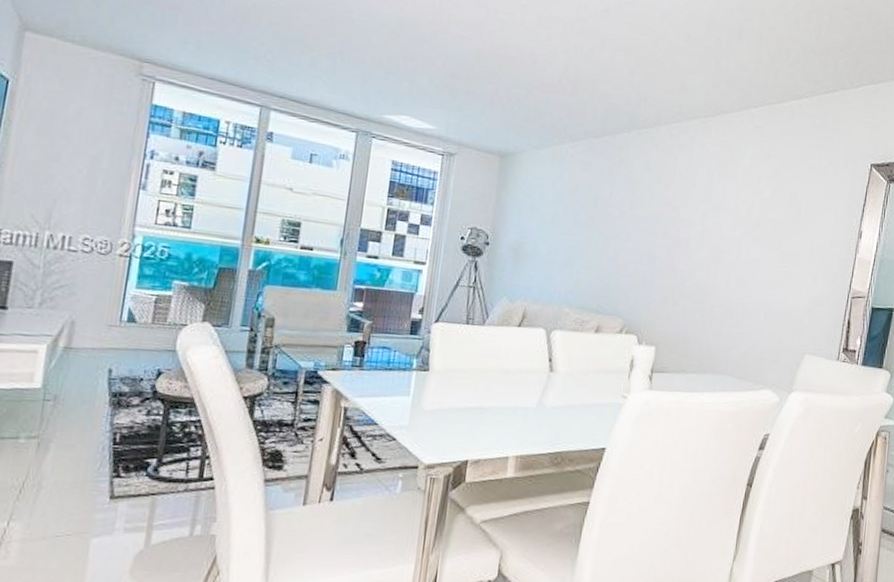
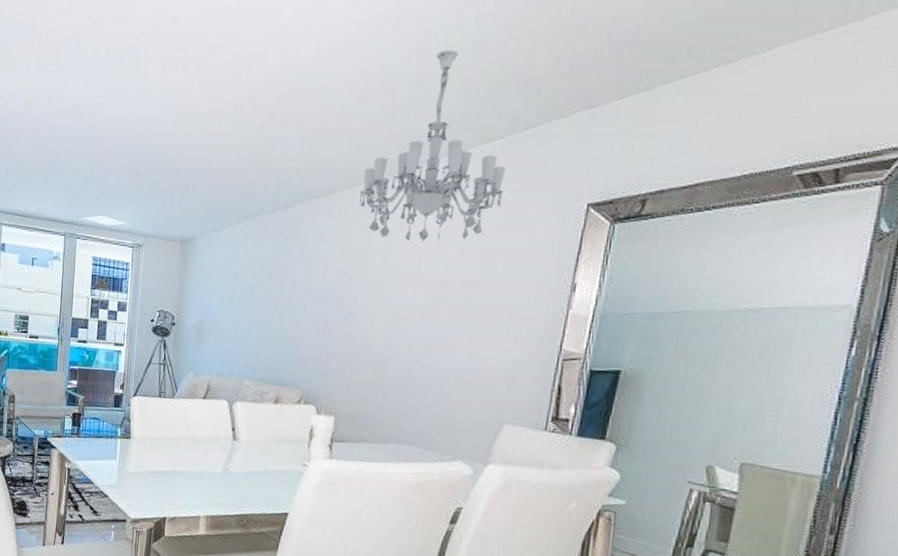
chandelier: none [685,11,809,184] -> present [360,50,506,243]

